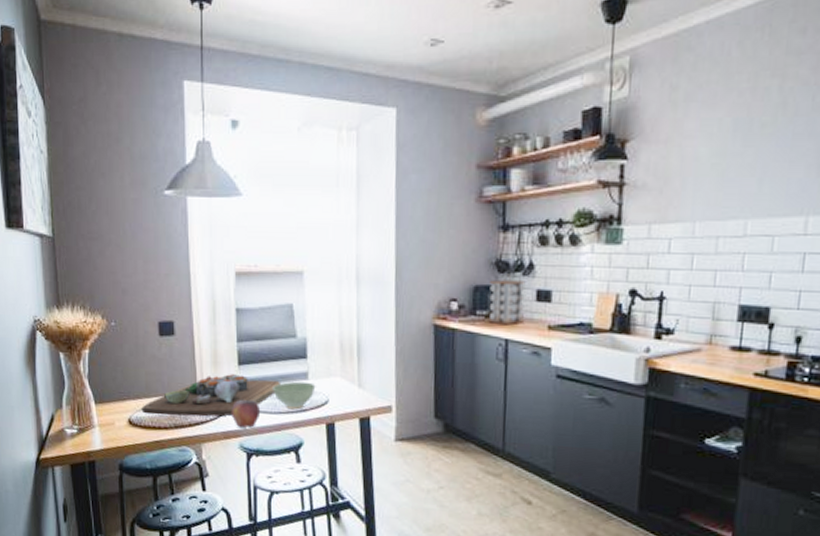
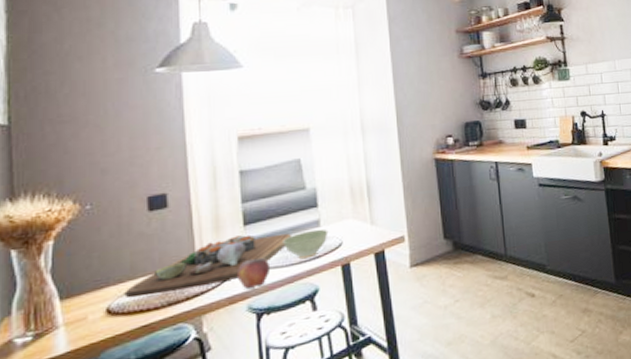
spice rack: present [488,274,526,326] -> none [477,110,507,152]

